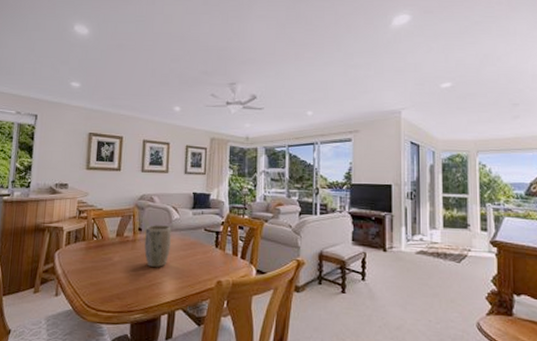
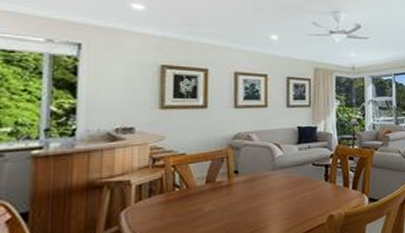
plant pot: present [144,225,171,268] -> none [243,164,274,212]

